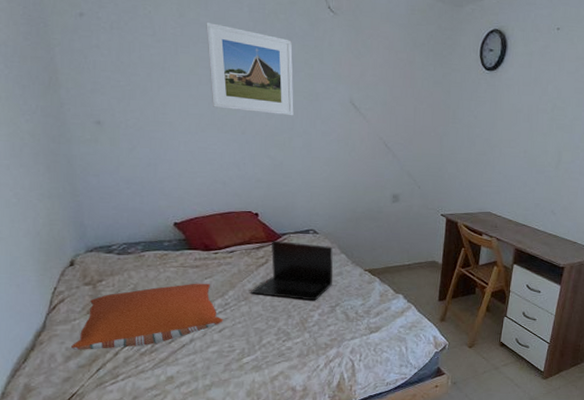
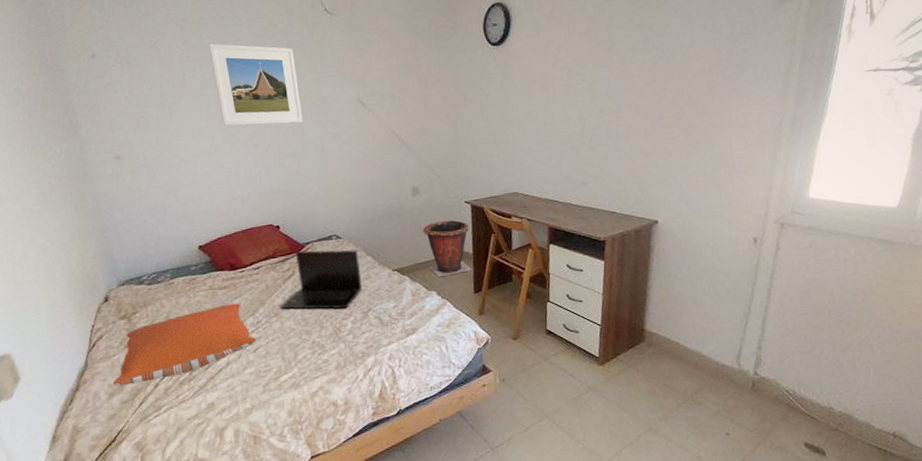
waste bin: none [397,229,442,282] -> present [422,220,472,276]

